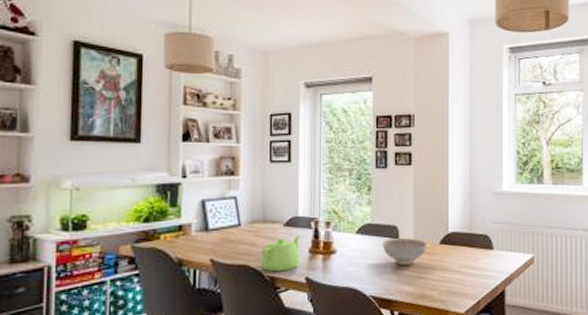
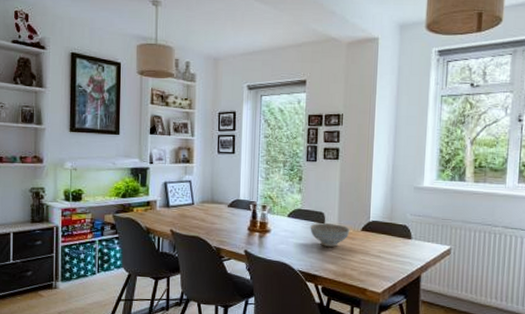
teapot: present [260,235,301,272] -> none [209,215,242,244]

